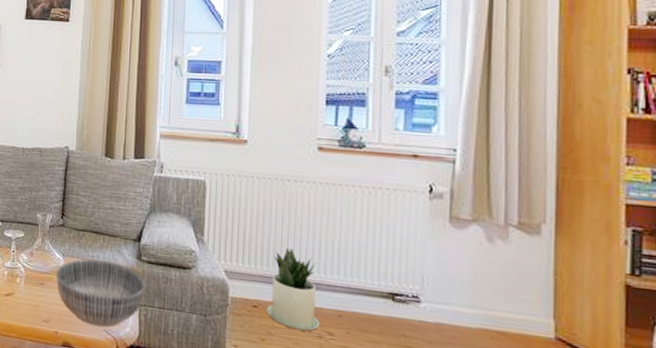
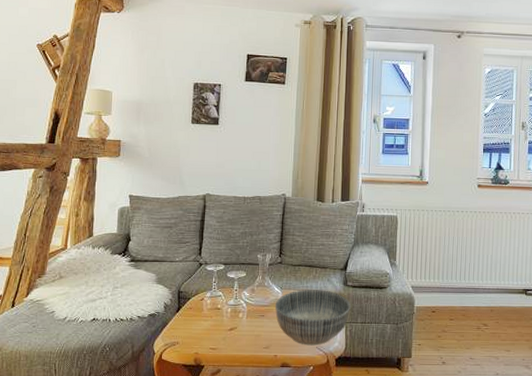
planter: present [266,248,320,332] -> none [441,264,479,326]

